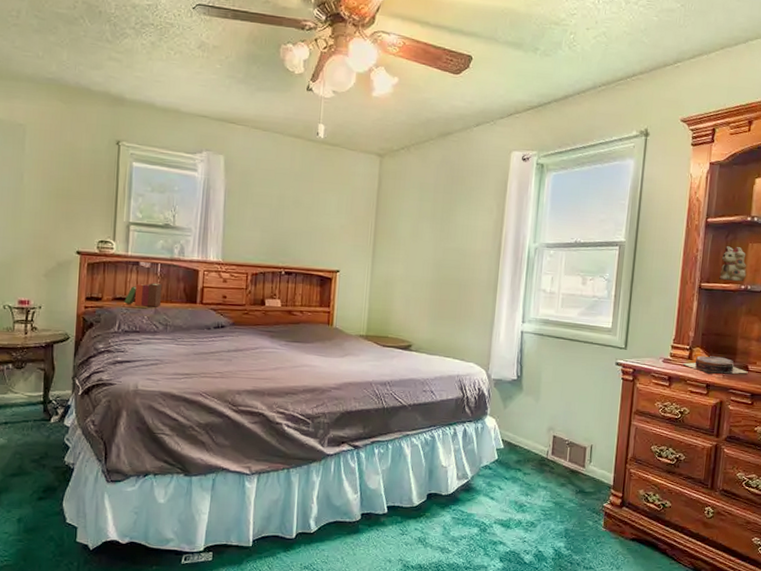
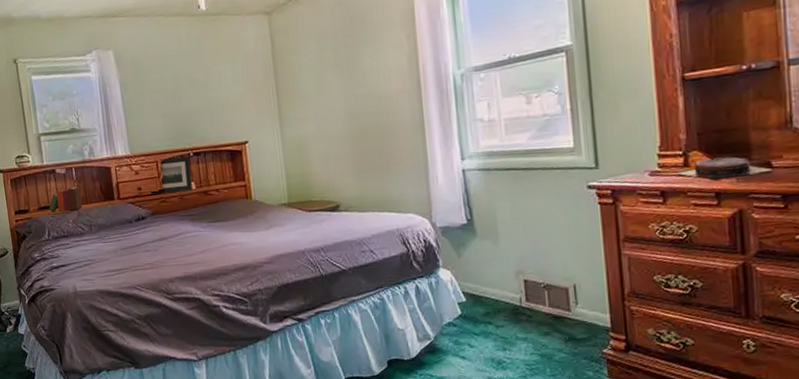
picture frame: none [235,272,281,307] -> present [150,156,193,194]
decorative figurine: present [719,246,747,282] -> none [708,19,747,66]

